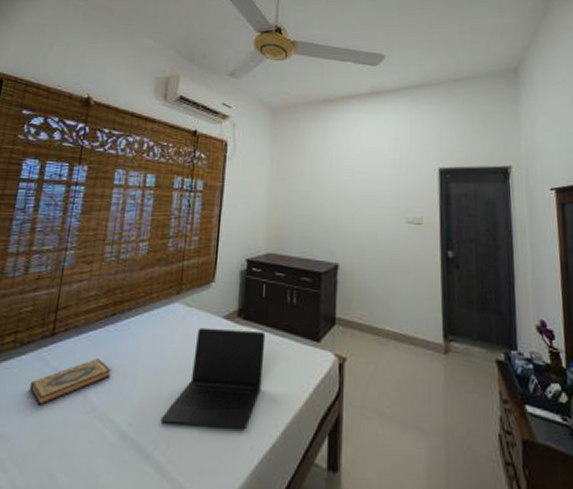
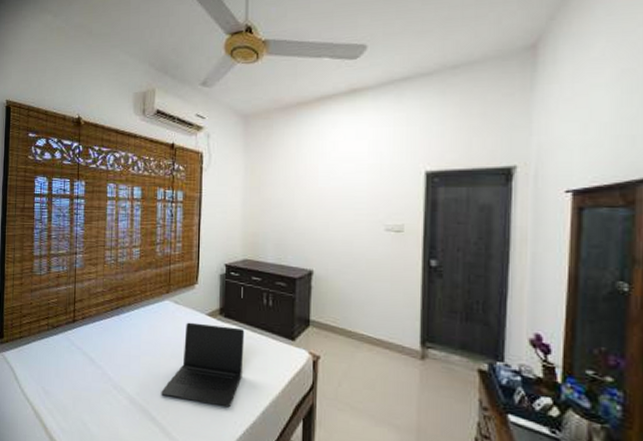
hardback book: present [29,359,111,405] -> none [62,342,120,373]

